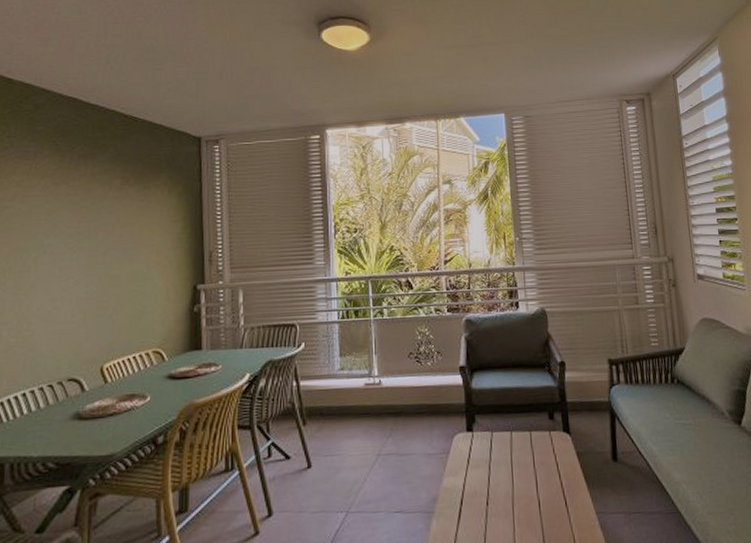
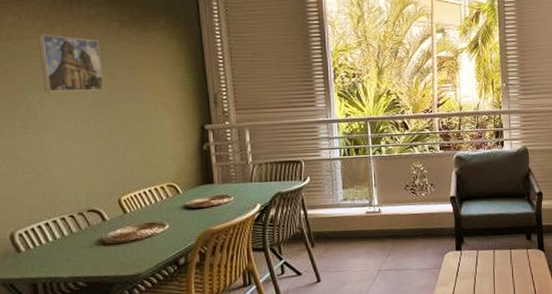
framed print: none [40,192,101,251] -> present [37,34,104,92]

